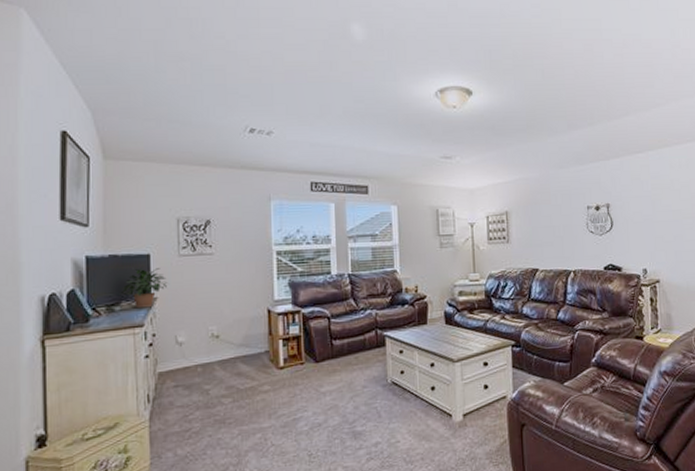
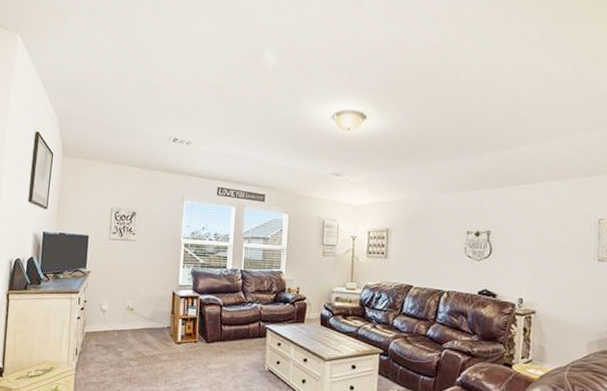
potted plant: present [122,267,168,309] -> none [66,245,100,279]

